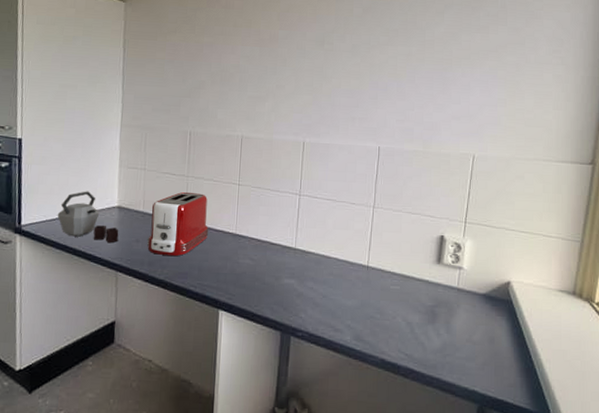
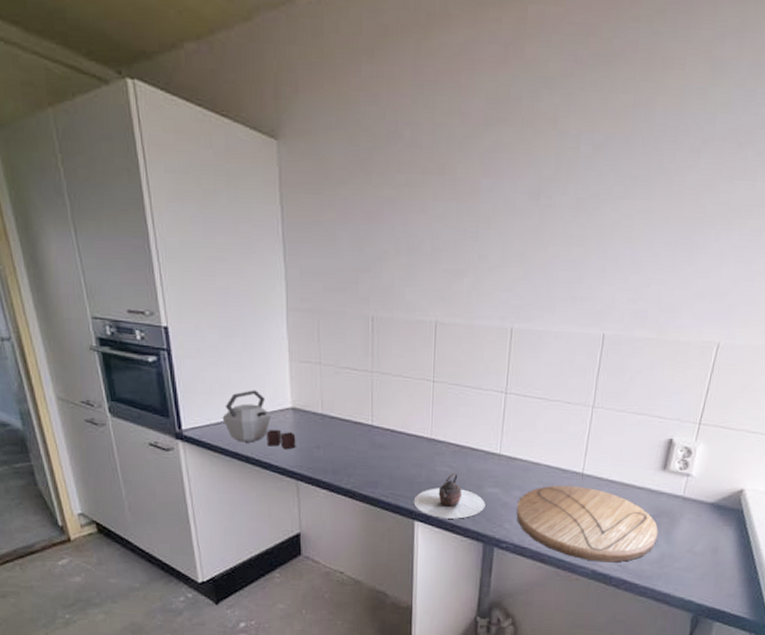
toaster: present [147,192,209,257] -> none [330,391,400,464]
teapot: none [218,264,283,308] -> present [413,472,485,519]
cutting board: none [310,277,439,352] -> present [516,485,658,563]

